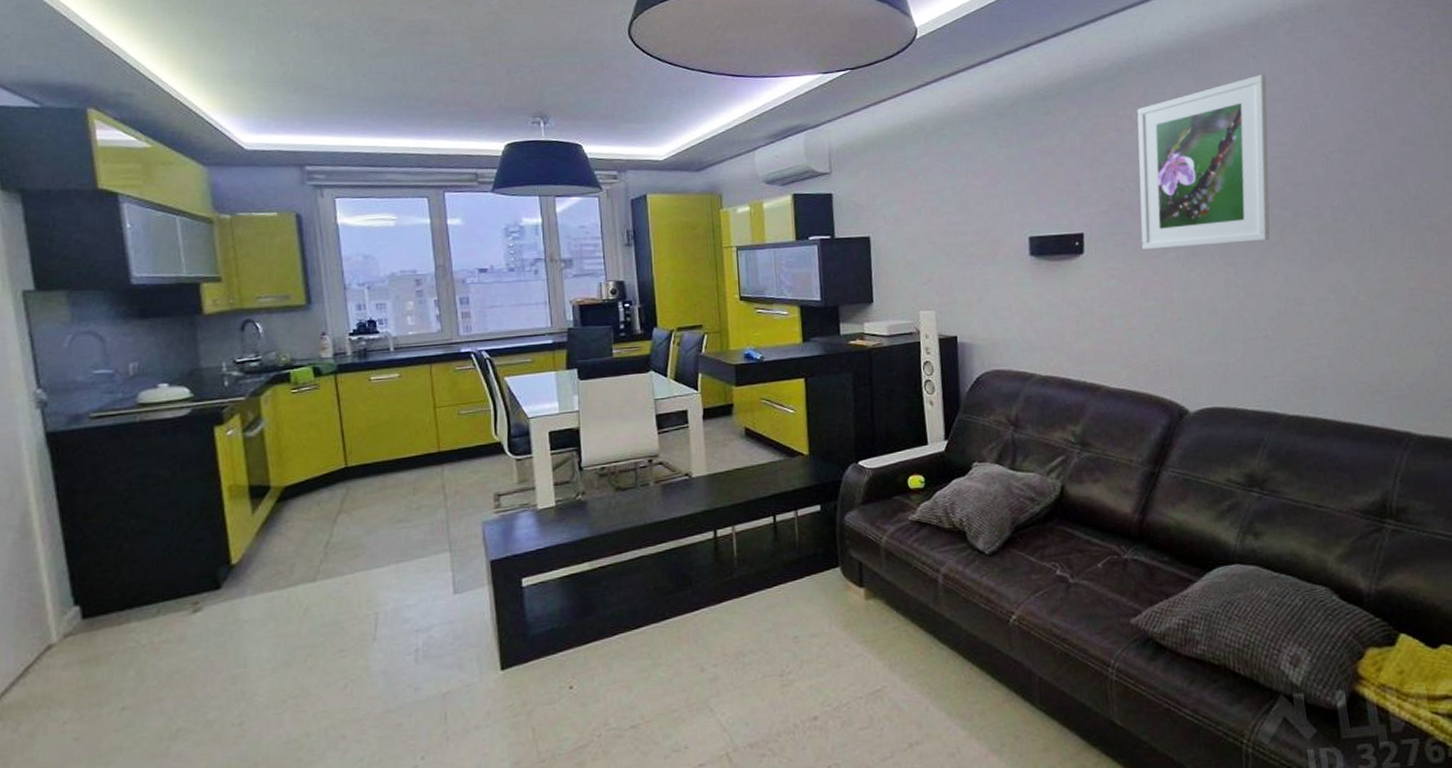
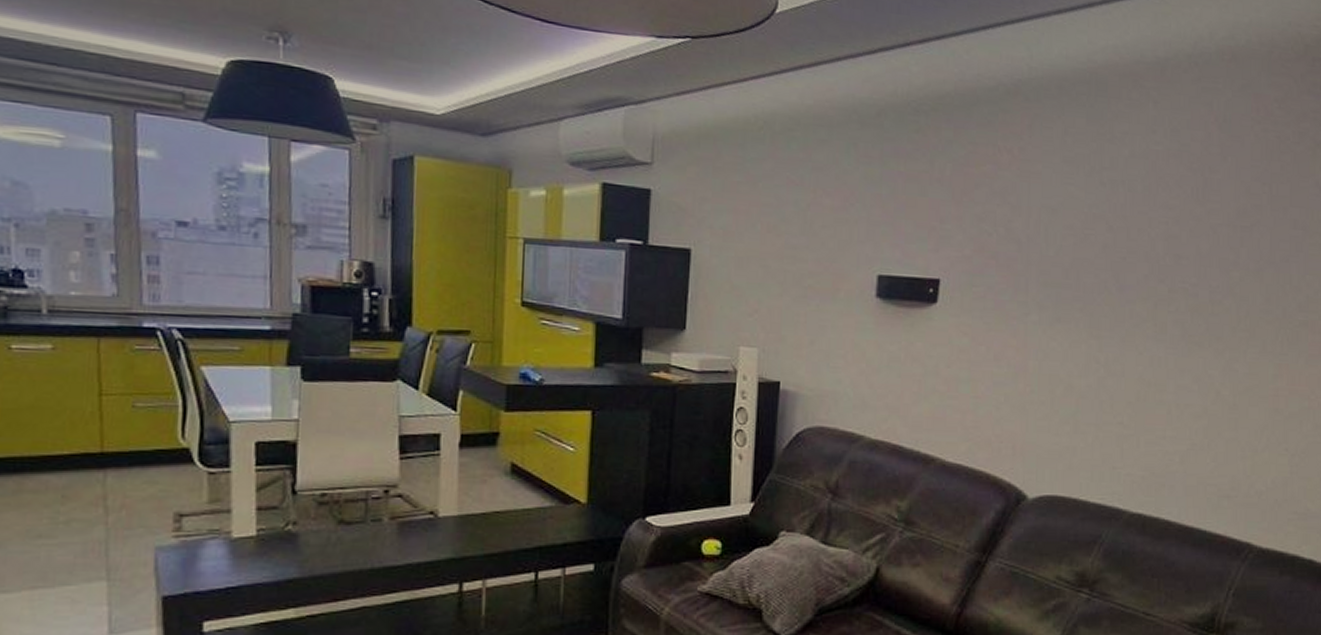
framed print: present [1137,74,1270,250] -> none [1003,123,1165,316]

